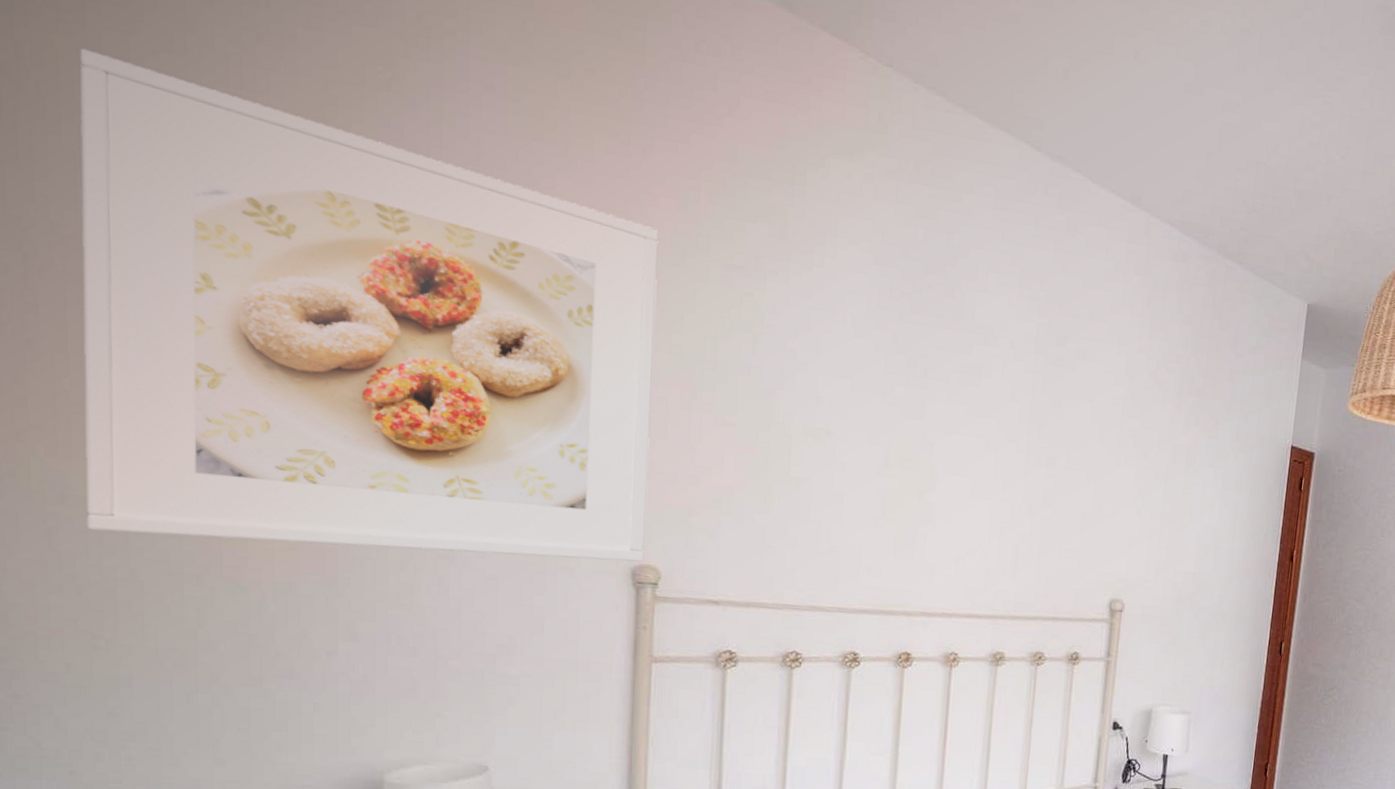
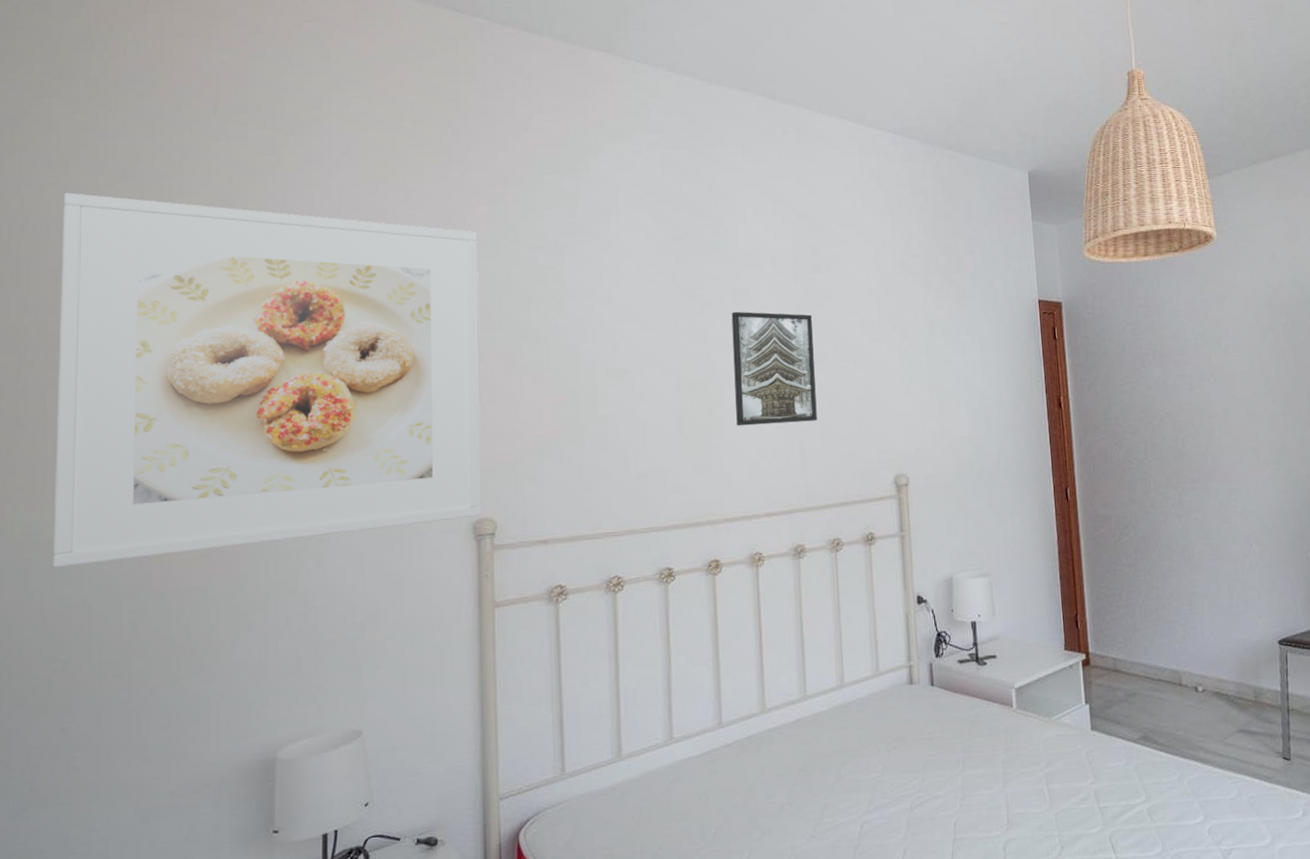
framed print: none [947,390,1048,528] -> present [731,311,817,426]

